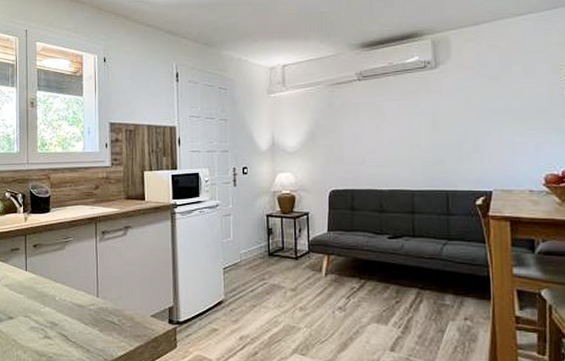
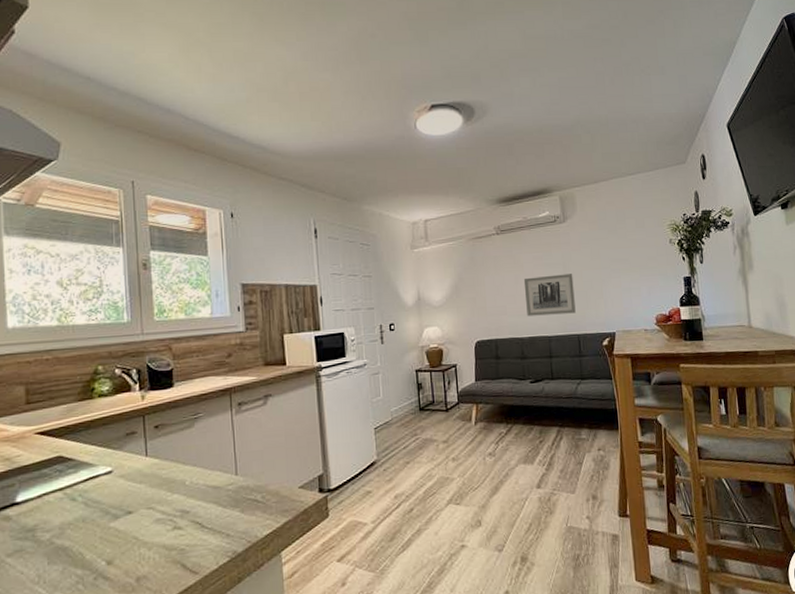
wall art: none [386,124,445,168] -> present [523,274,576,316]

